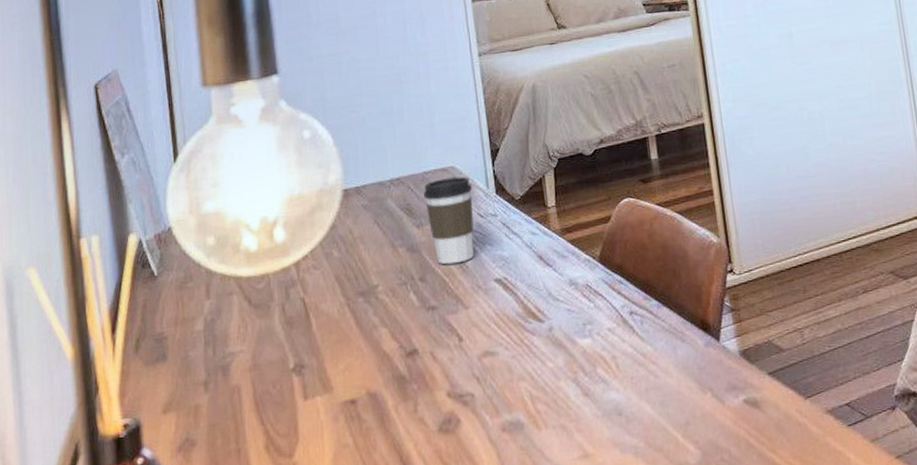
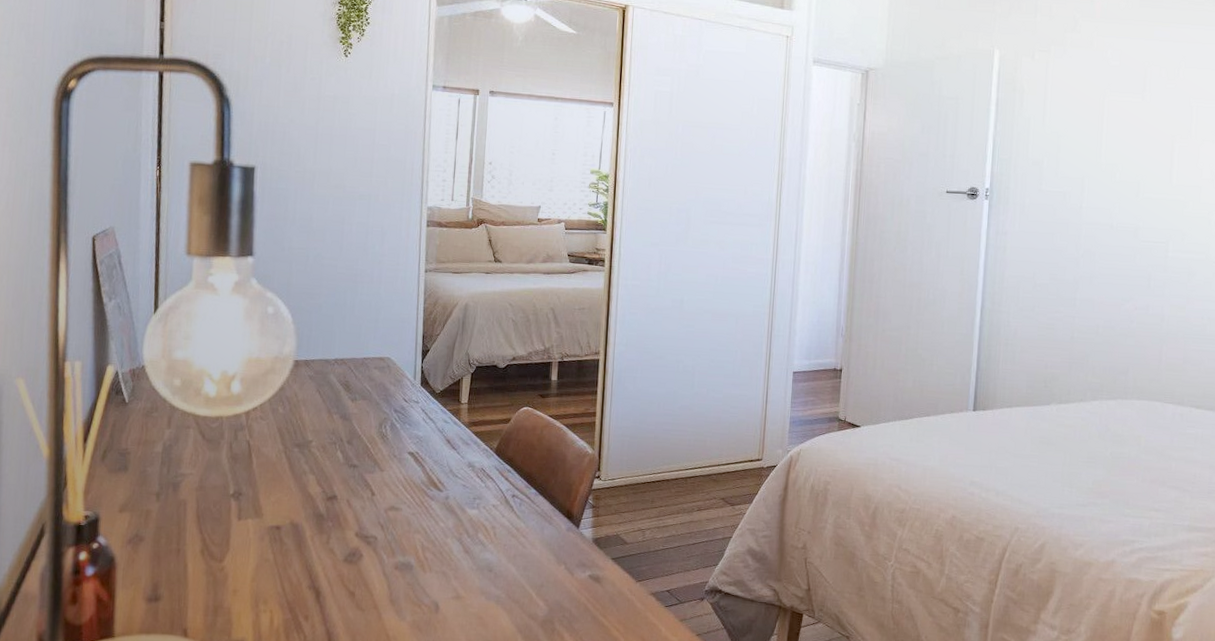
coffee cup: present [424,176,474,265] -> none [361,366,403,435]

